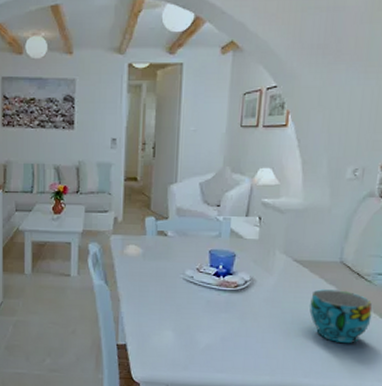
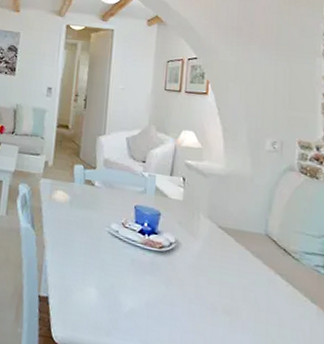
cup: present [309,289,372,344] -> none [237,261,303,329]

